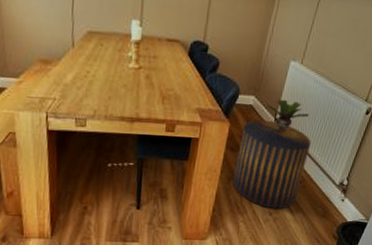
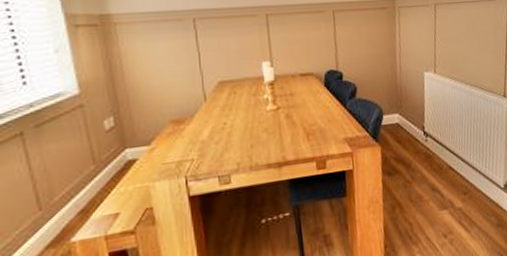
stool: present [232,119,311,209] -> none [394,135,467,231]
potted plant: present [266,99,310,132] -> none [412,110,456,144]

